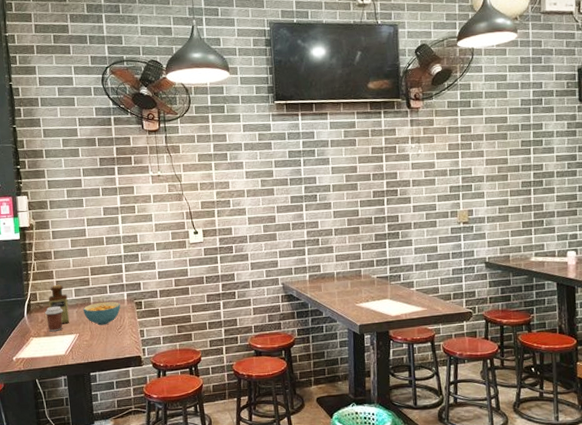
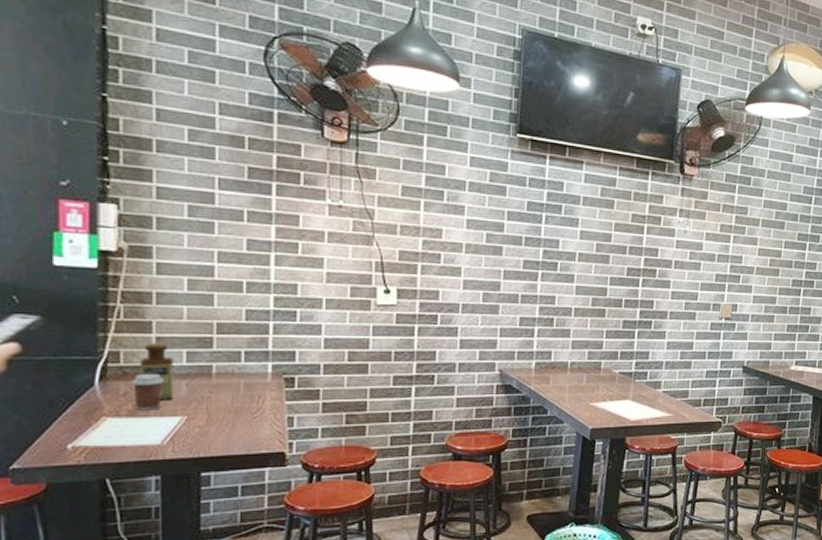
cereal bowl: present [83,301,120,326] -> none [199,373,260,407]

